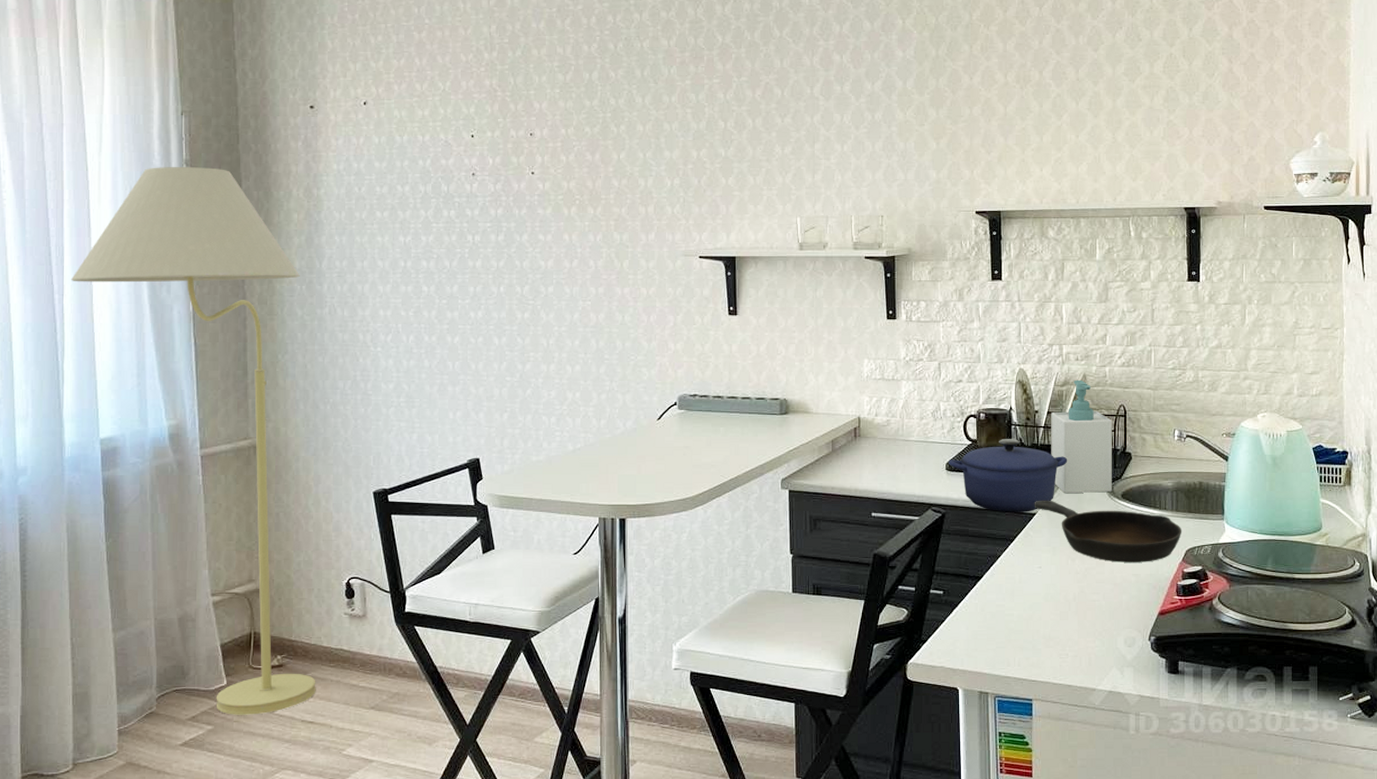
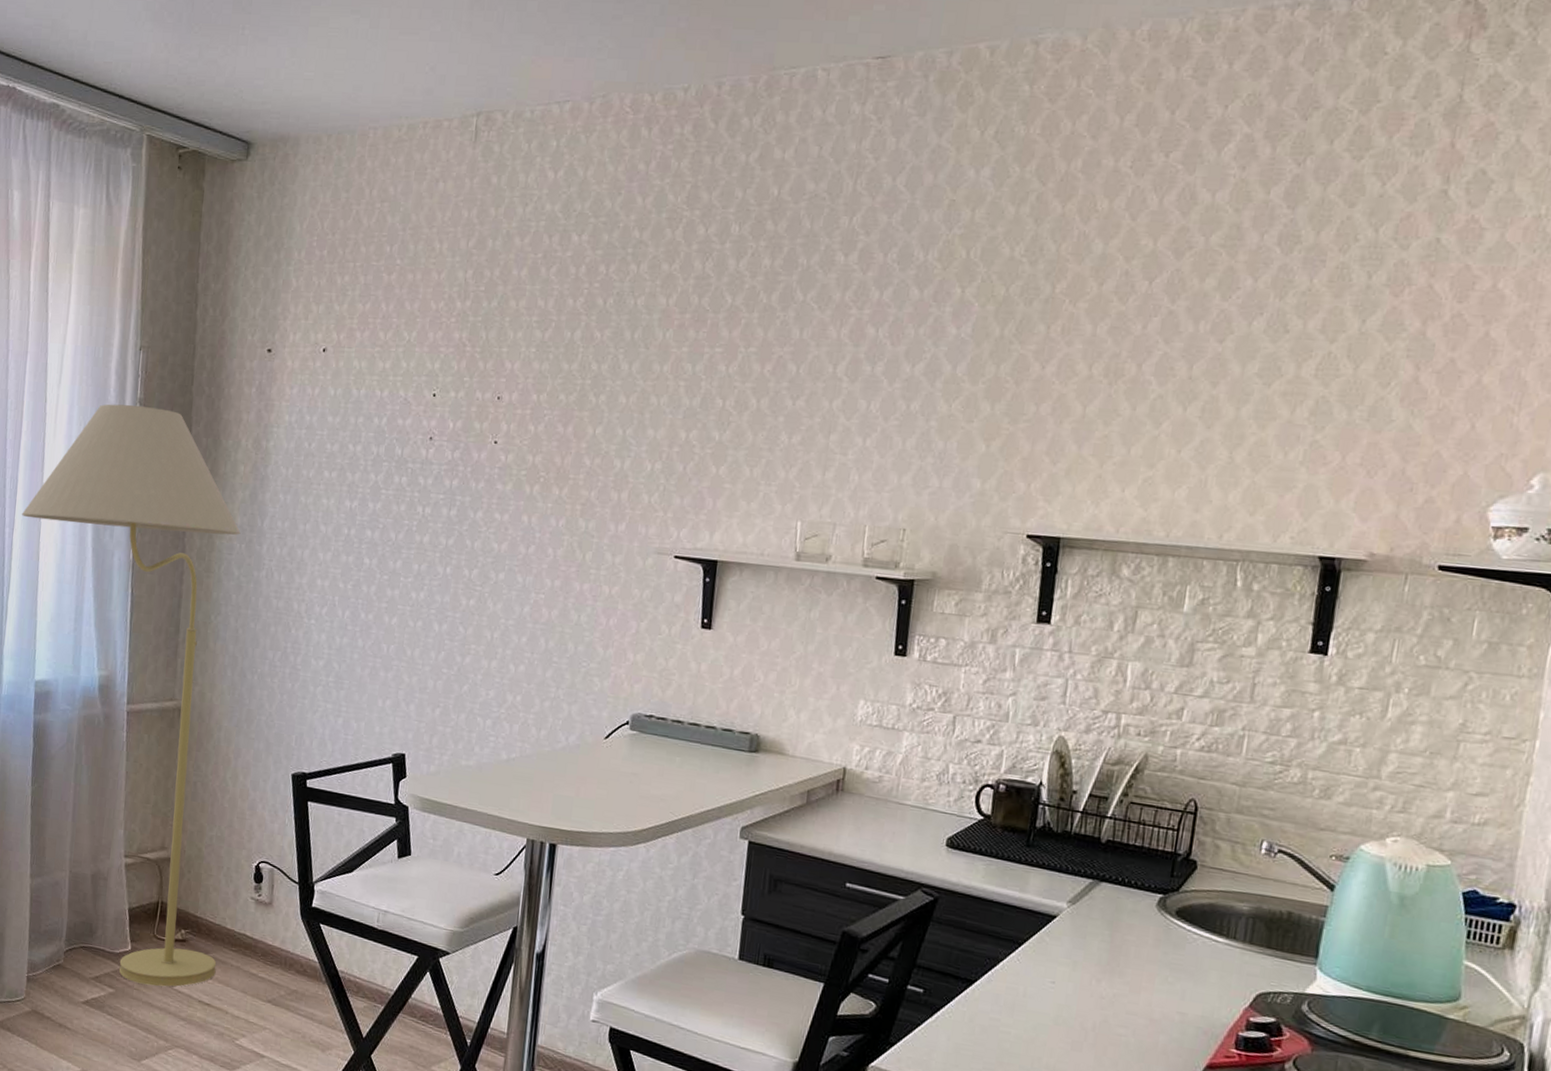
cooking pot: present [949,439,1068,513] -> none [950,819,1109,913]
frying pan: present [1034,500,1183,563] -> none [1055,900,1255,1001]
soap bottle: present [1051,379,1112,493] -> none [1086,759,1176,906]

